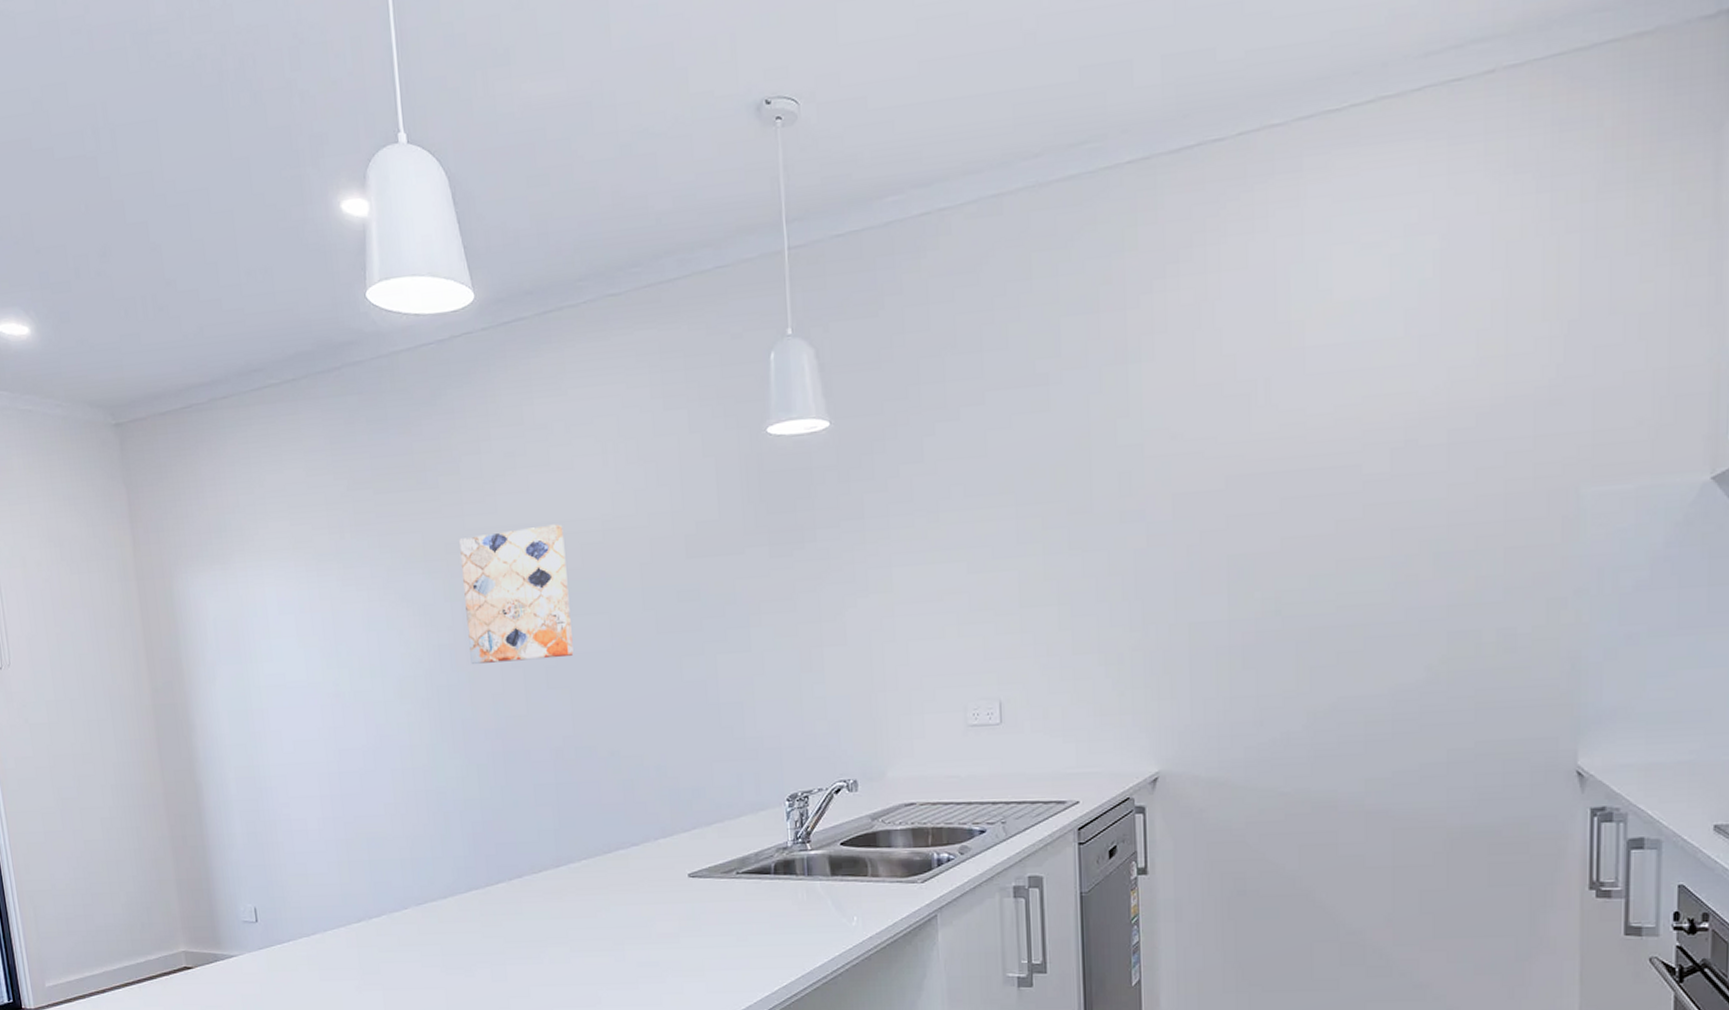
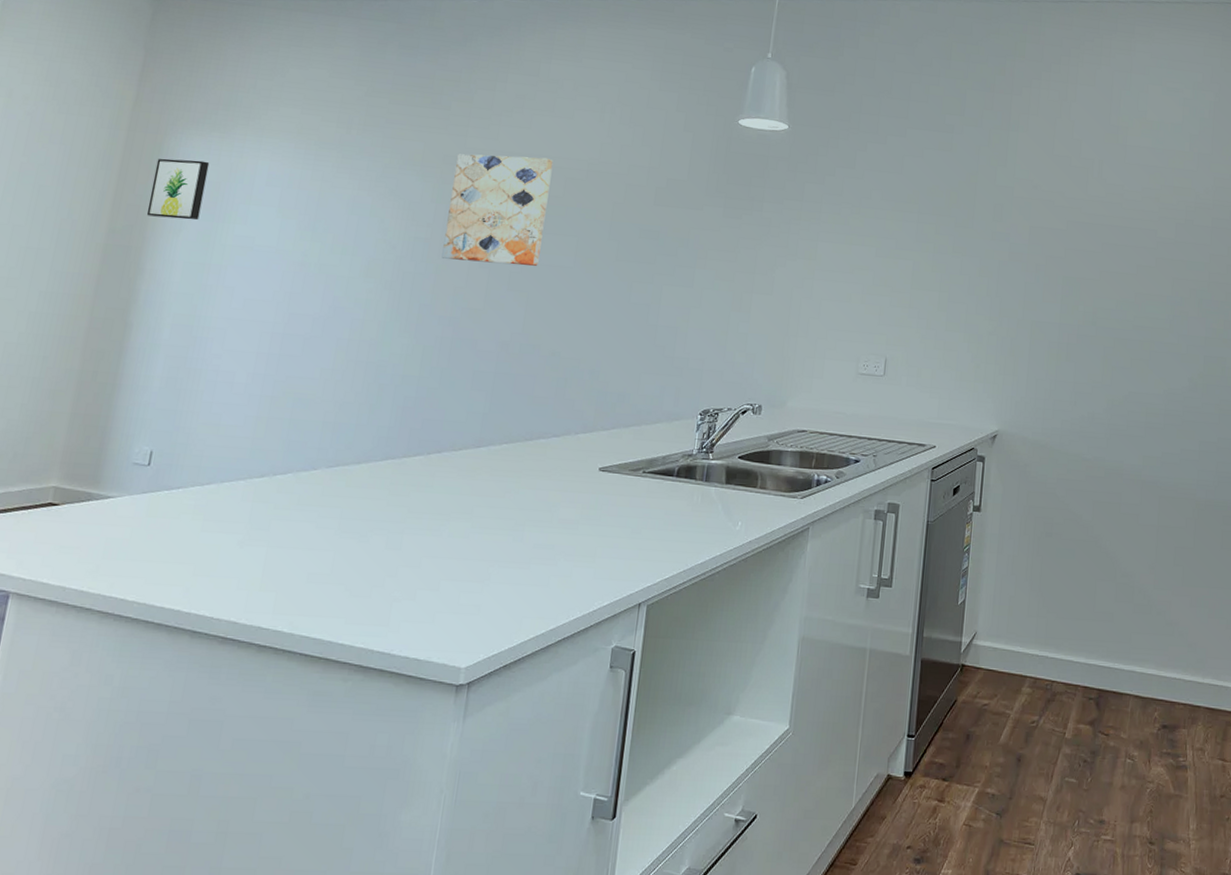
wall art: none [172,599,228,669] -> present [146,158,210,220]

